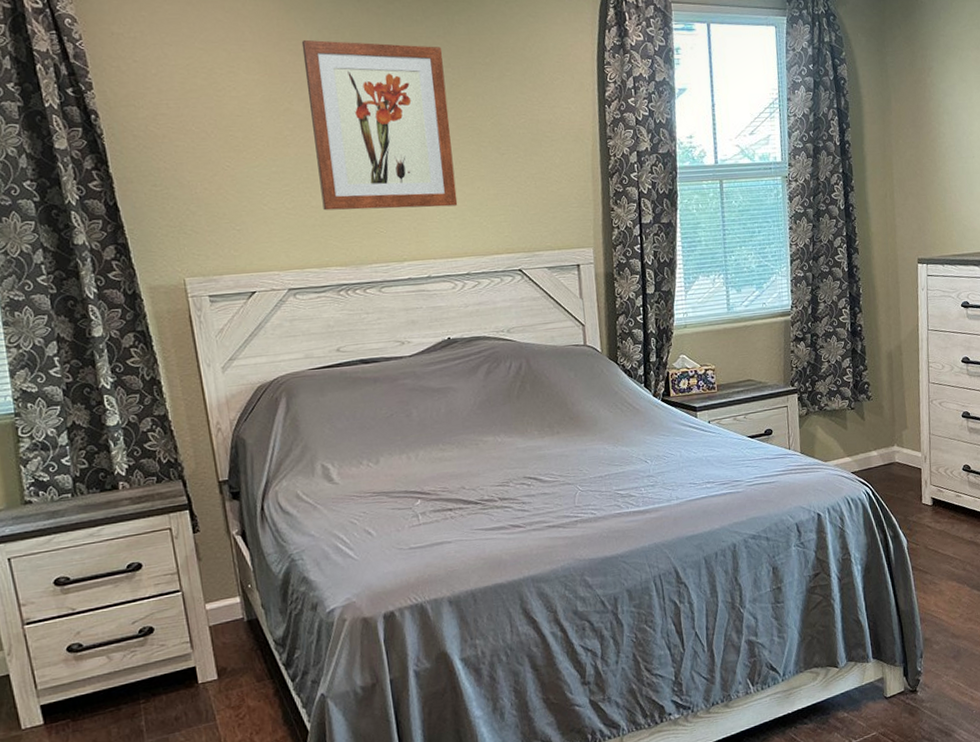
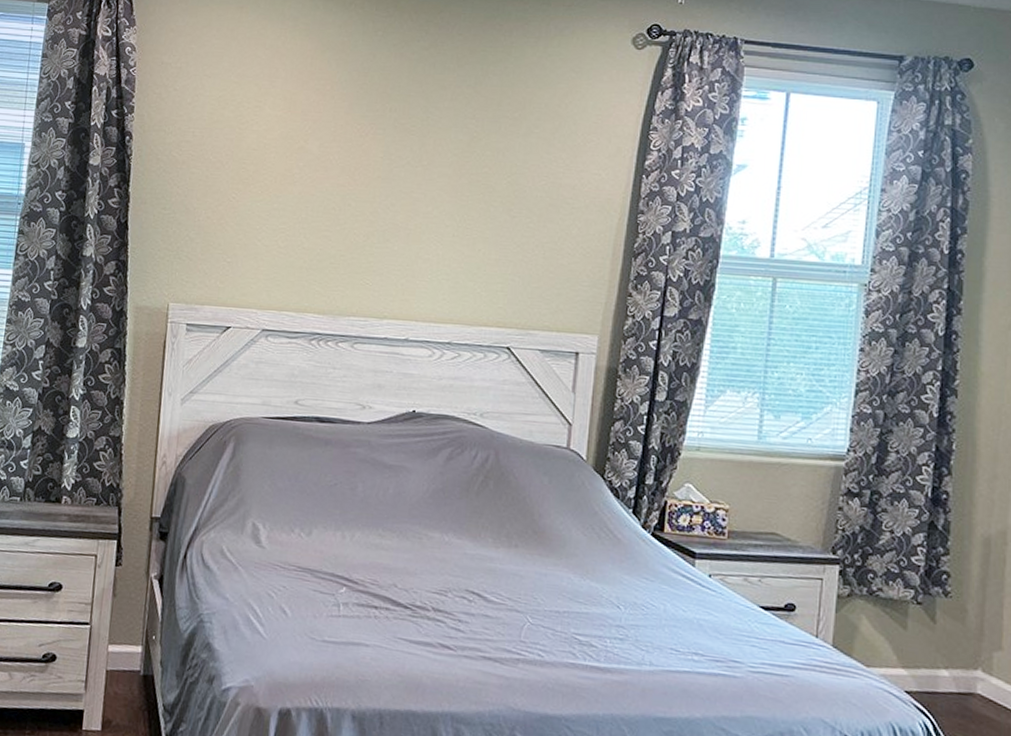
wall art: present [301,39,458,211] -> none [314,80,469,267]

